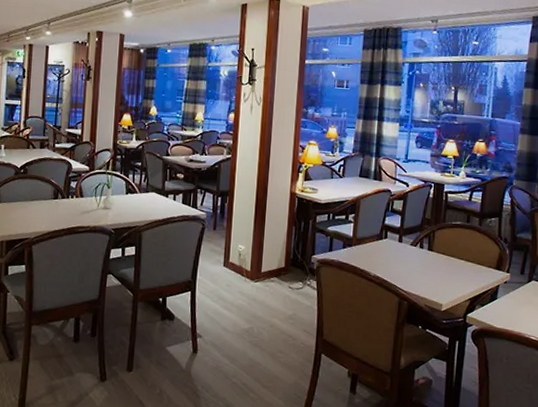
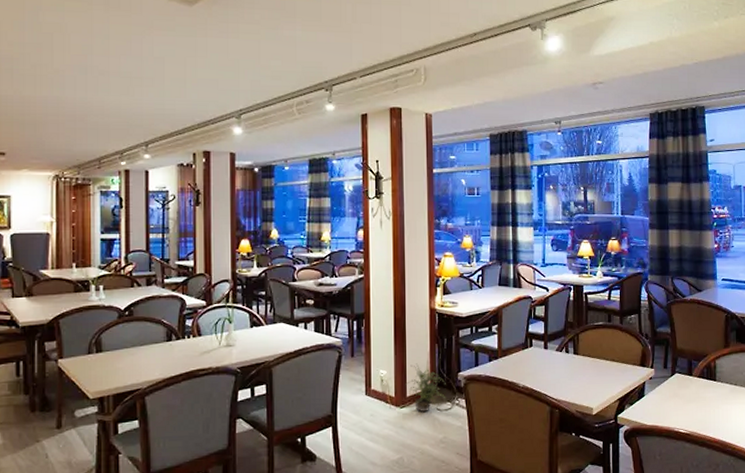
potted plant: none [261,242,300,288] -> present [405,363,446,412]

